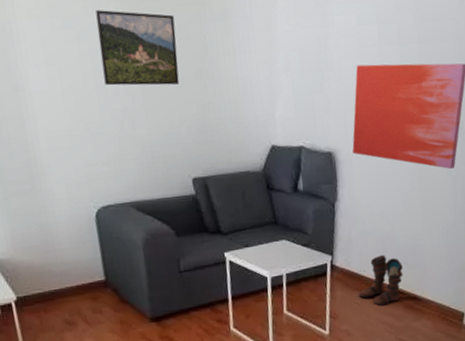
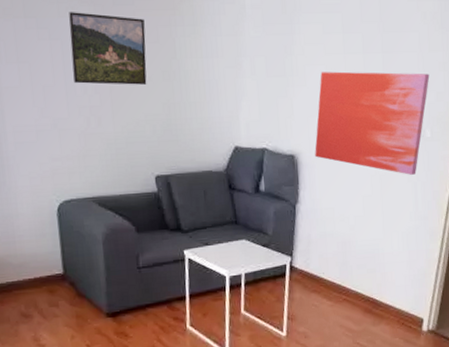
boots: present [358,254,403,306] -> none [316,257,362,309]

